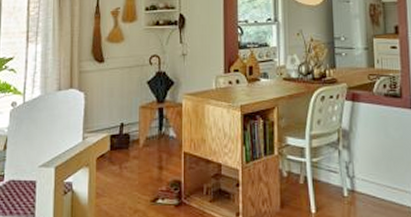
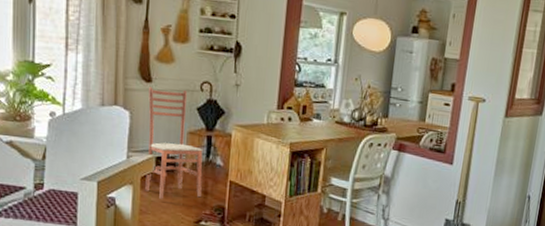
dining chair: none [100,66,156,179] -> present [145,87,203,199]

